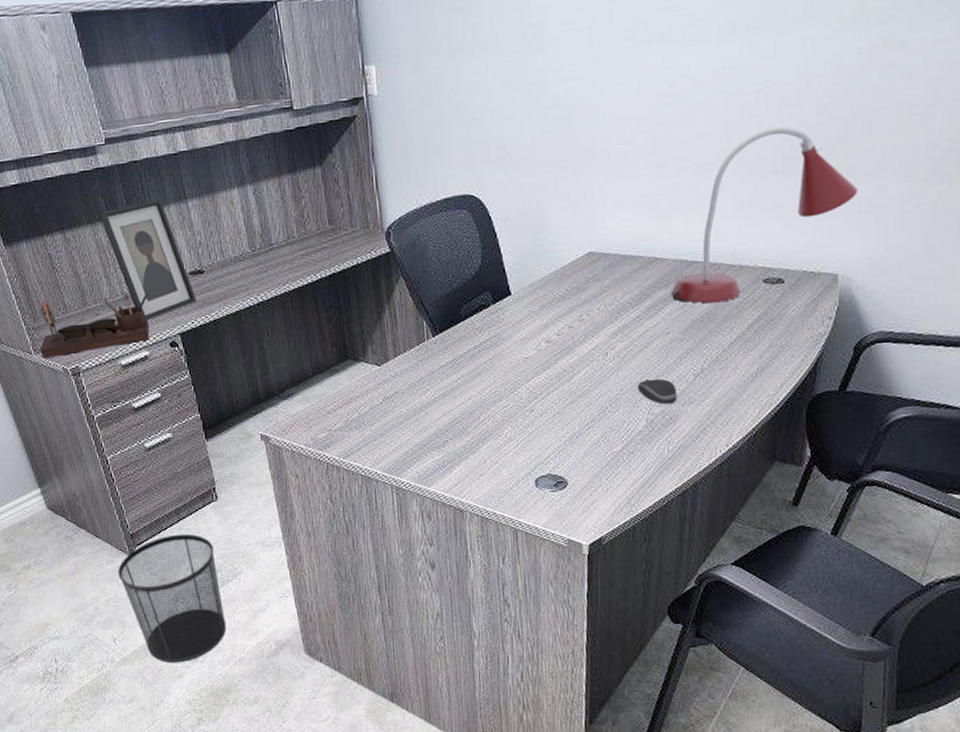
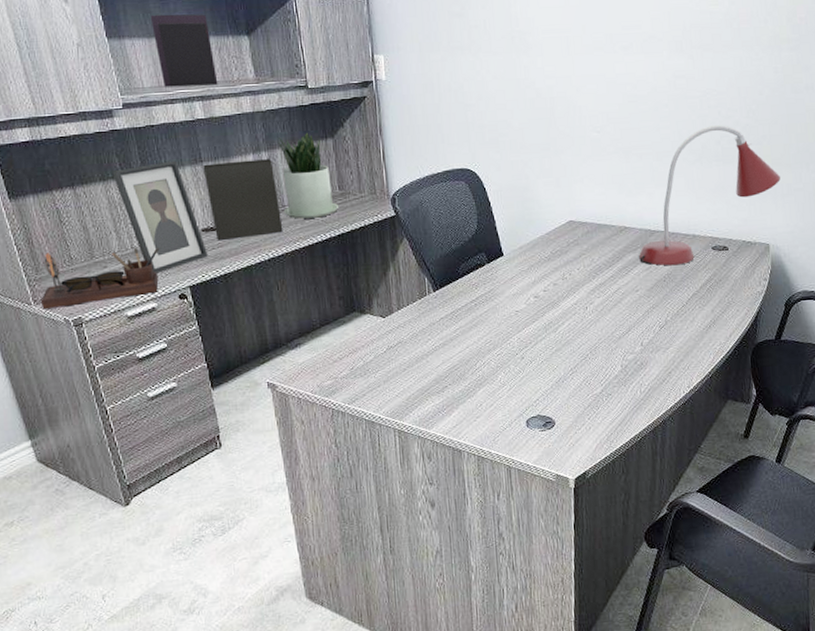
waste bin: present [117,533,226,662] -> none [111,482,226,617]
books: none [127,32,199,118] -> present [150,14,218,87]
binder: none [187,193,272,285] -> present [203,159,283,241]
planter: none [262,160,329,259] -> present [277,132,338,219]
computer mouse: present [637,378,677,405] -> none [613,329,647,352]

